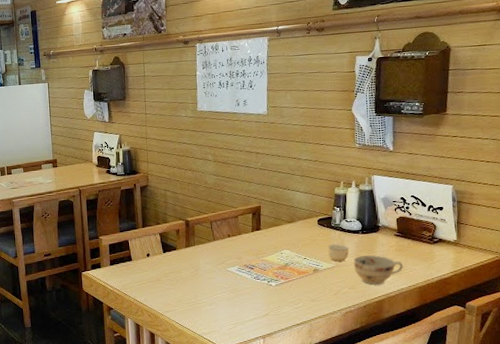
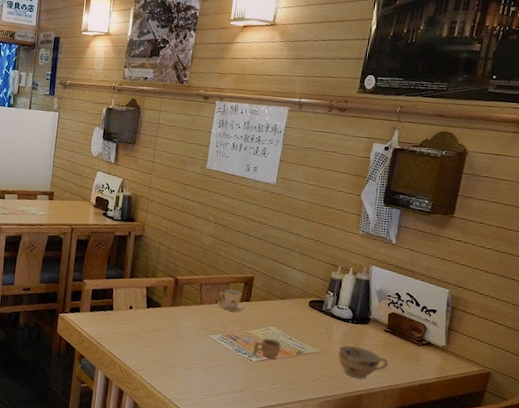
teacup: none [229,222,257,243] -> present [217,289,246,312]
cup: none [270,262,298,280] -> present [252,339,281,359]
cup: present [328,243,349,262] -> none [314,328,337,348]

